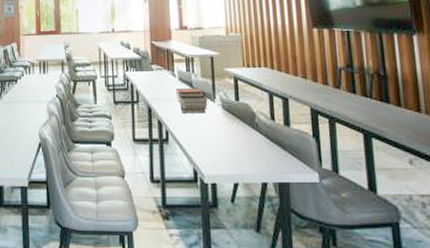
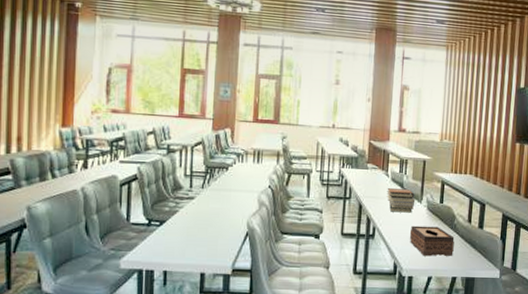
tissue box: none [206,126,260,160] -> present [409,225,455,257]

